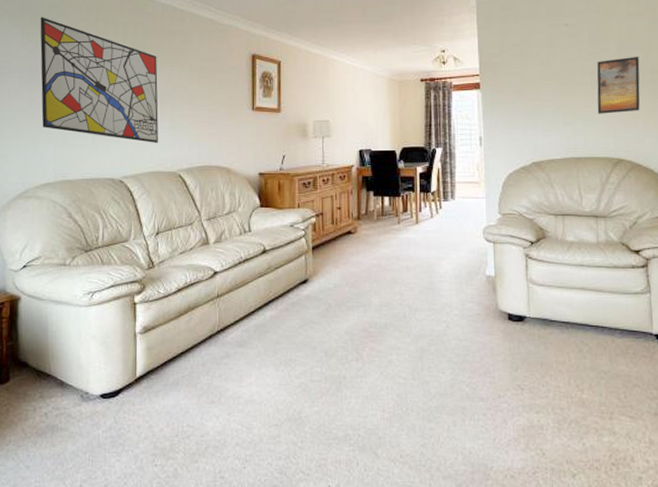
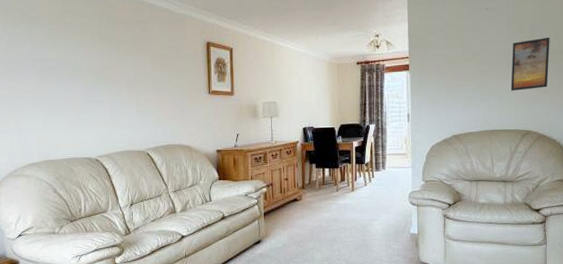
wall art: present [40,17,159,143] -> none [13,10,127,125]

